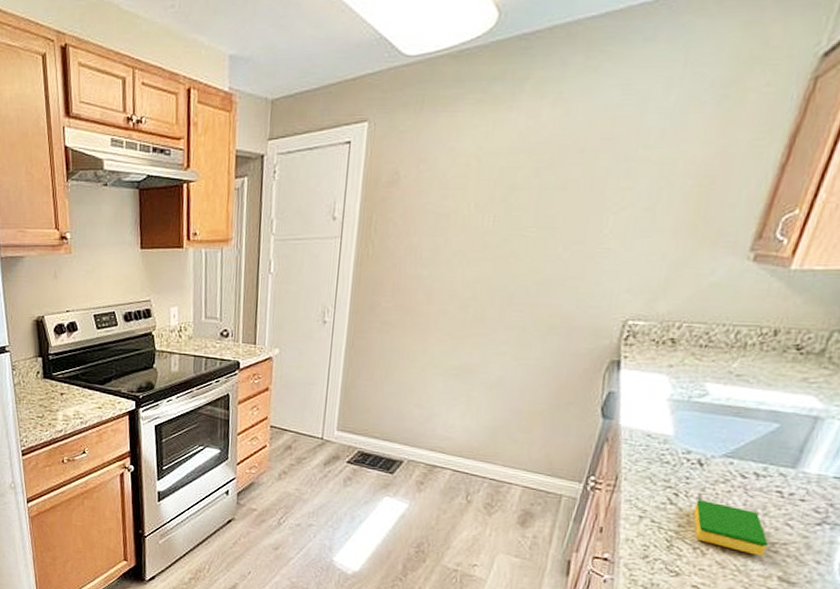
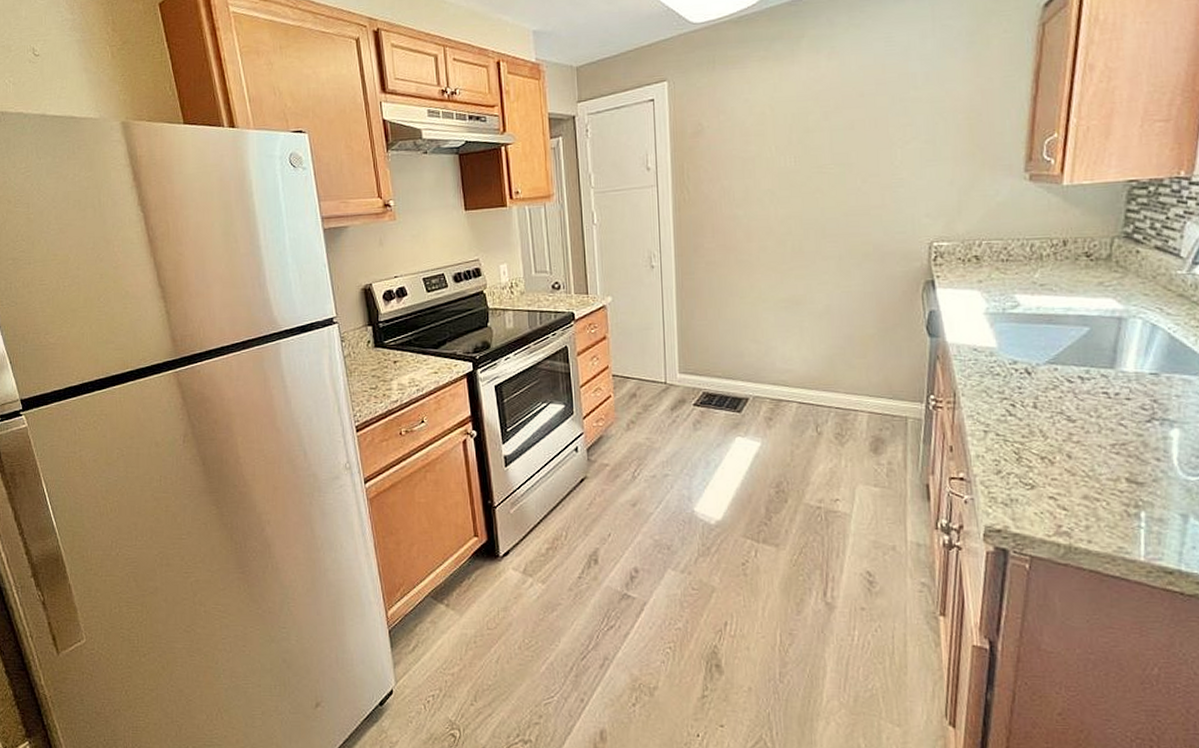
dish sponge: present [693,500,768,556] -> none [1032,408,1108,459]

